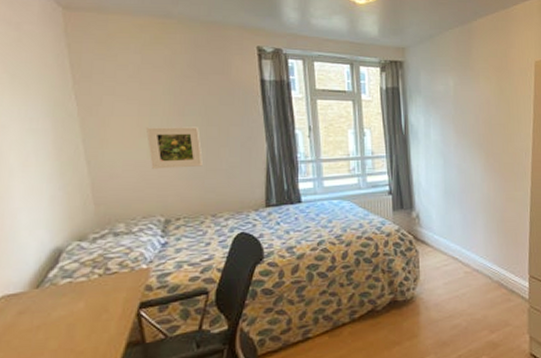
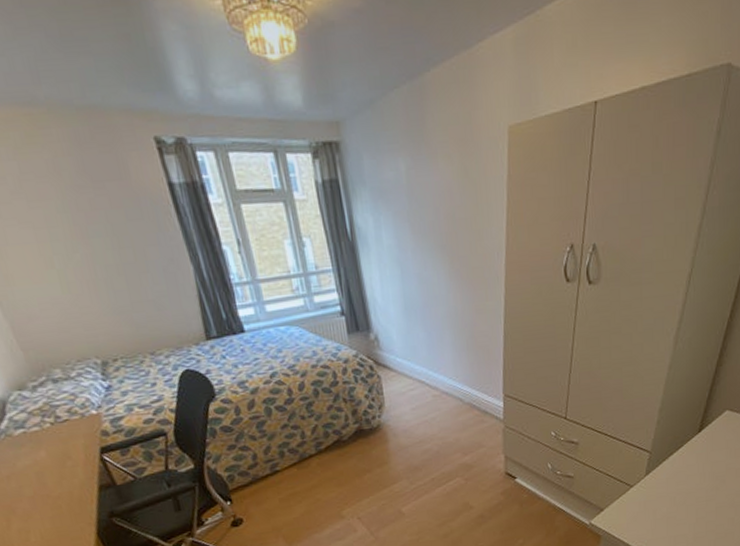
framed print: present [146,127,203,169] -> none [51,251,126,306]

